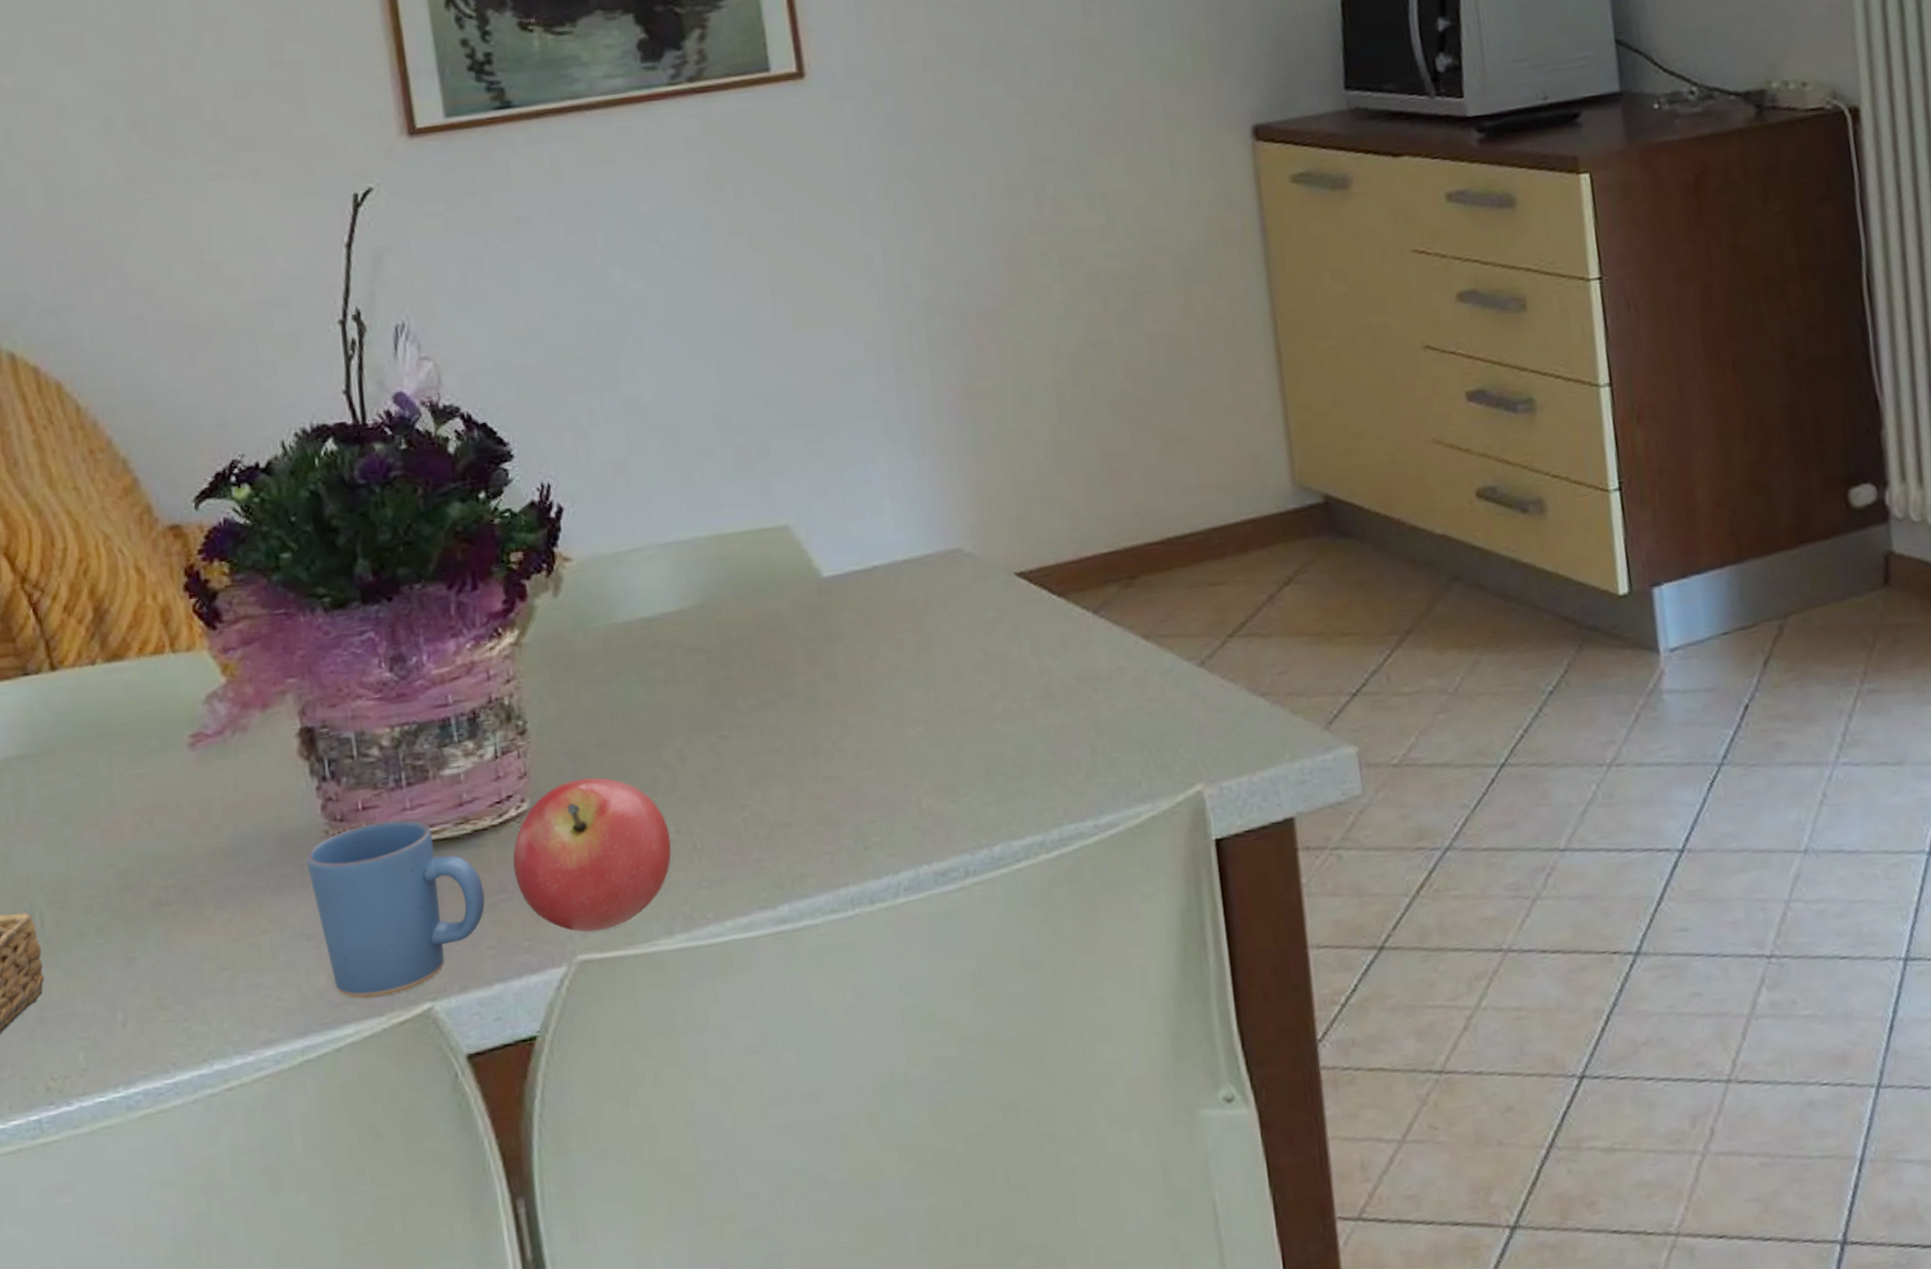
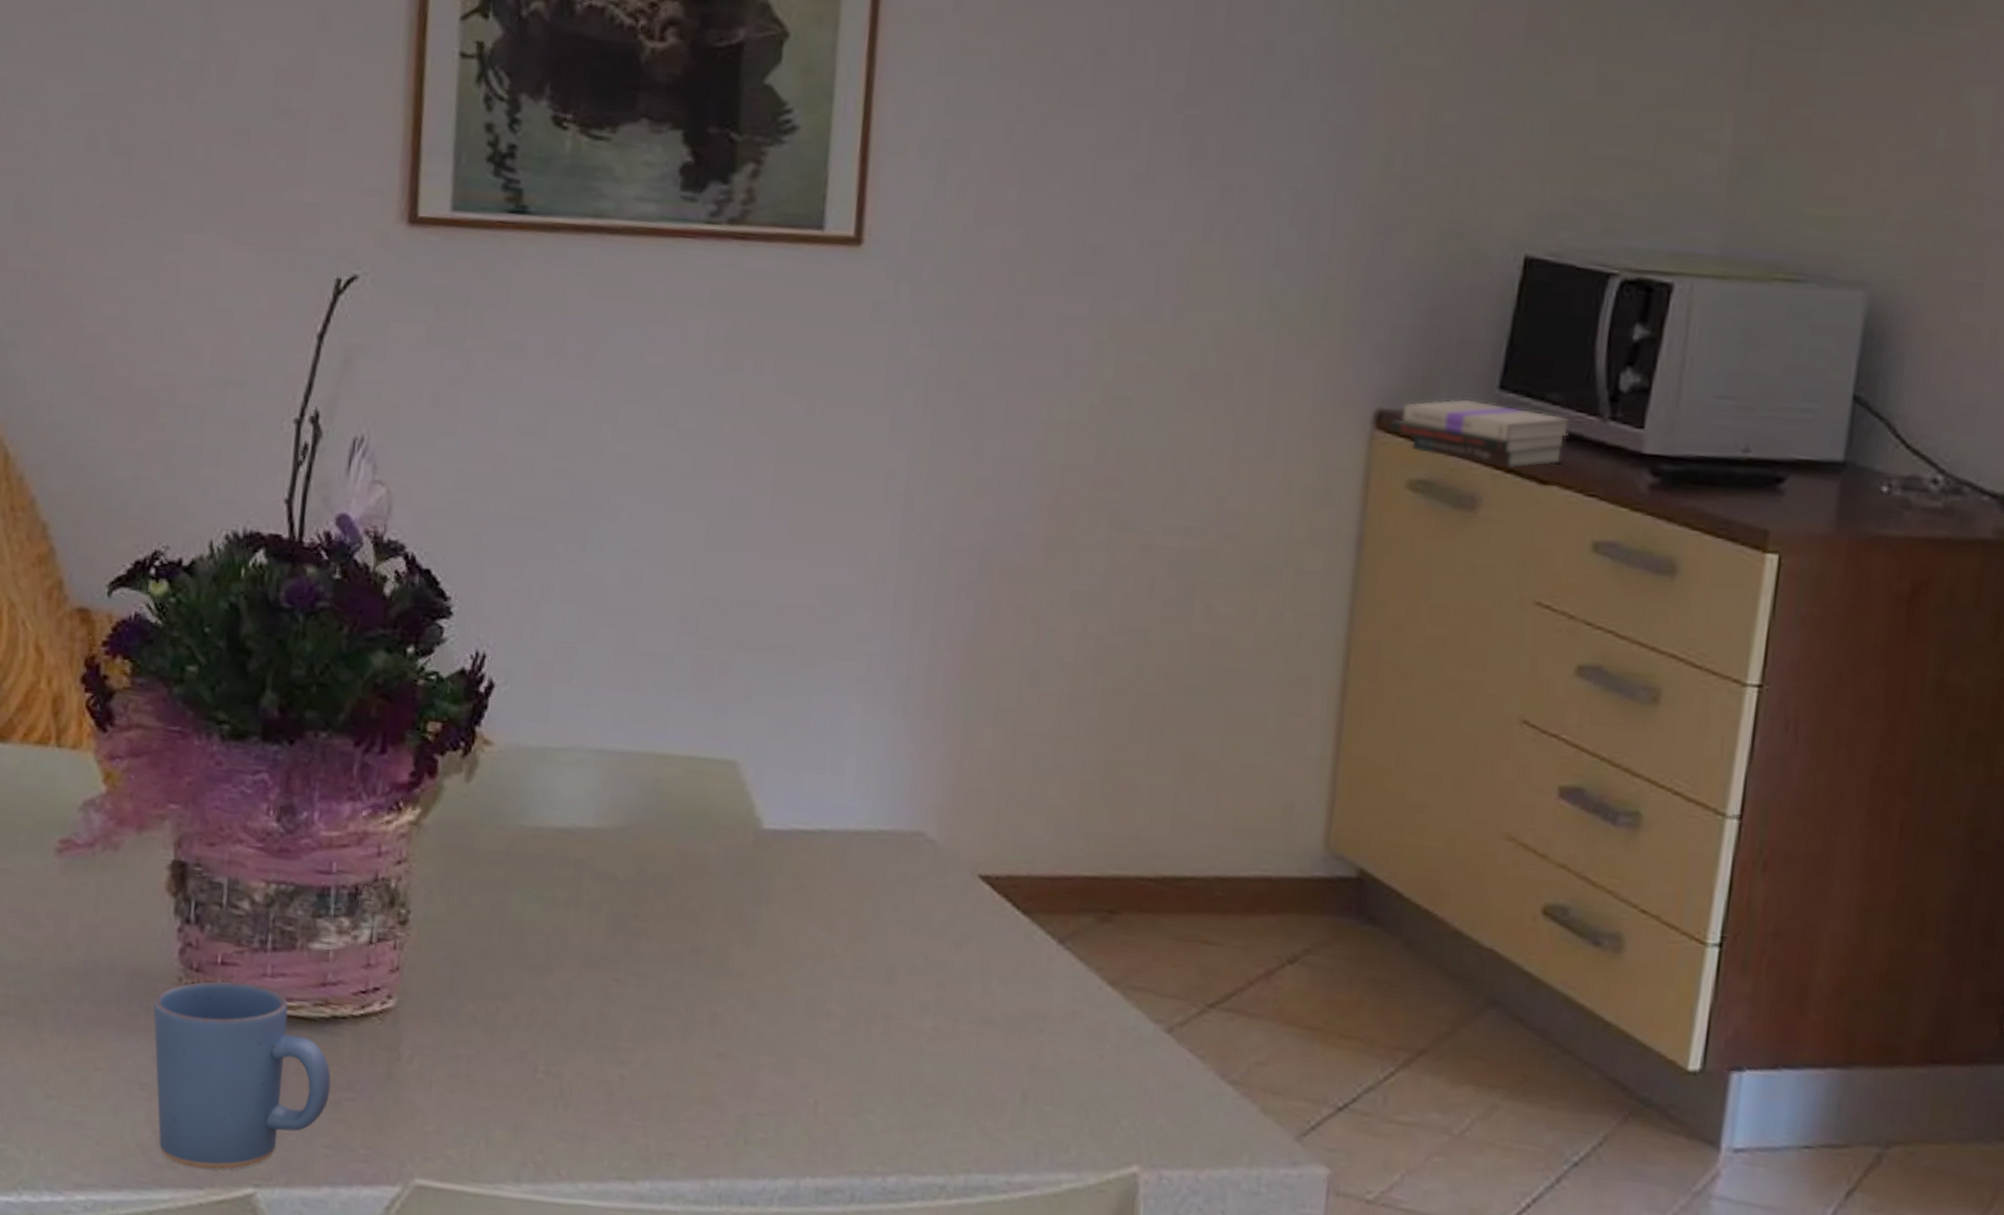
fruit: present [513,777,672,933] -> none [365,987,539,1159]
books: none [1264,100,1407,152] -> present [1388,399,1570,469]

